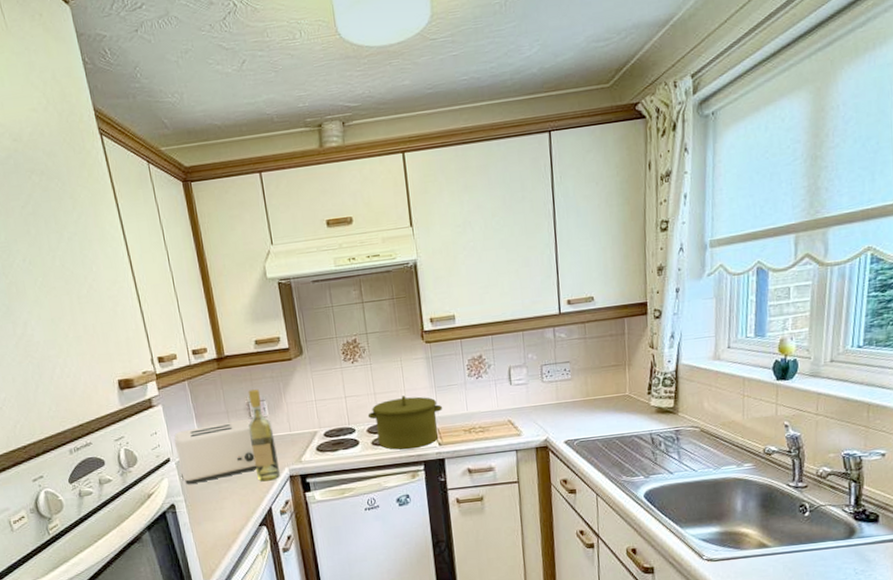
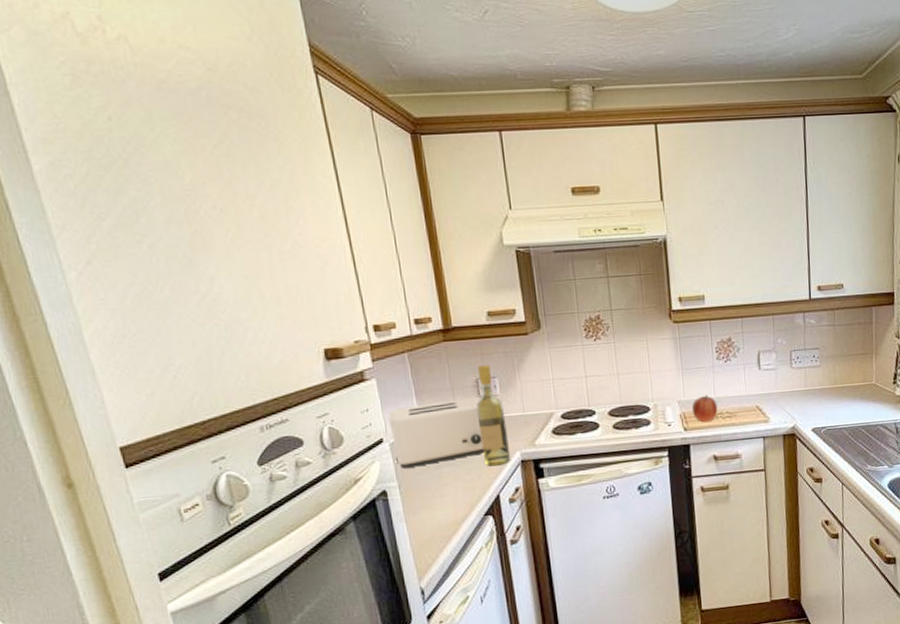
cooking pot: present [367,396,442,450] -> none [609,377,689,434]
fruit: none [446,411,471,437] -> present [692,395,718,422]

